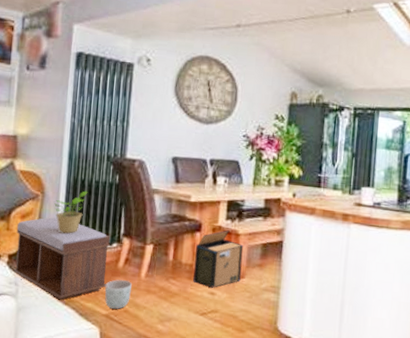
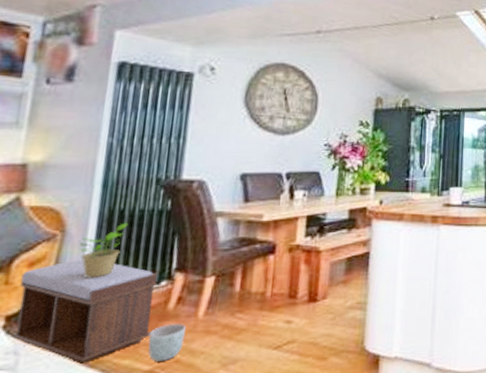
cardboard box: present [193,230,244,289] -> none [265,248,326,317]

